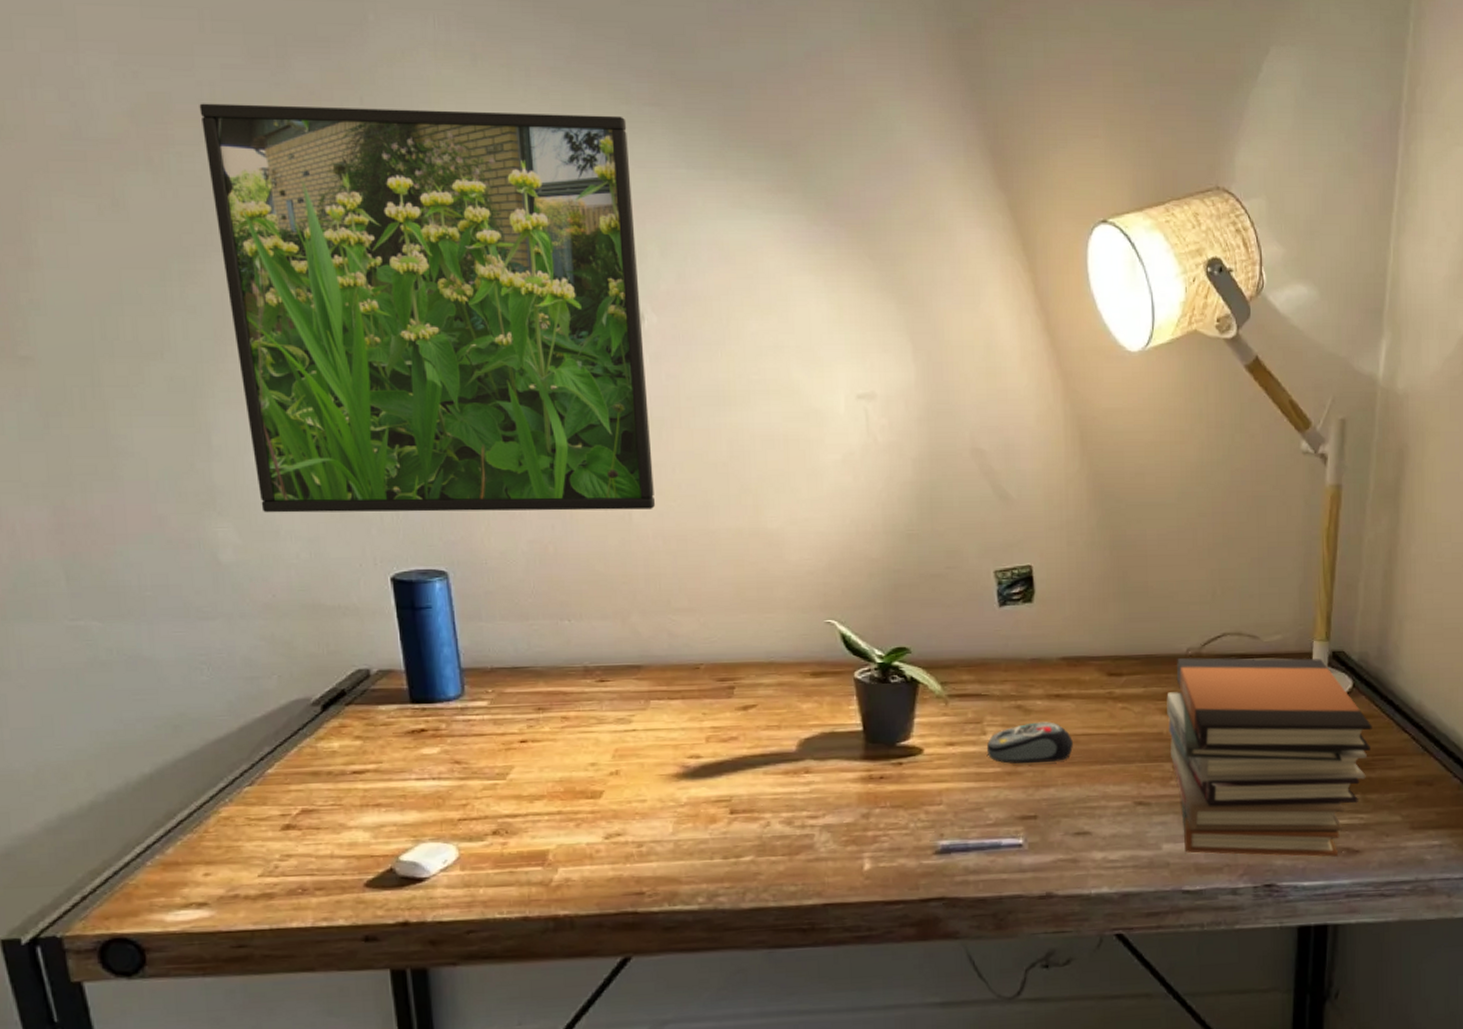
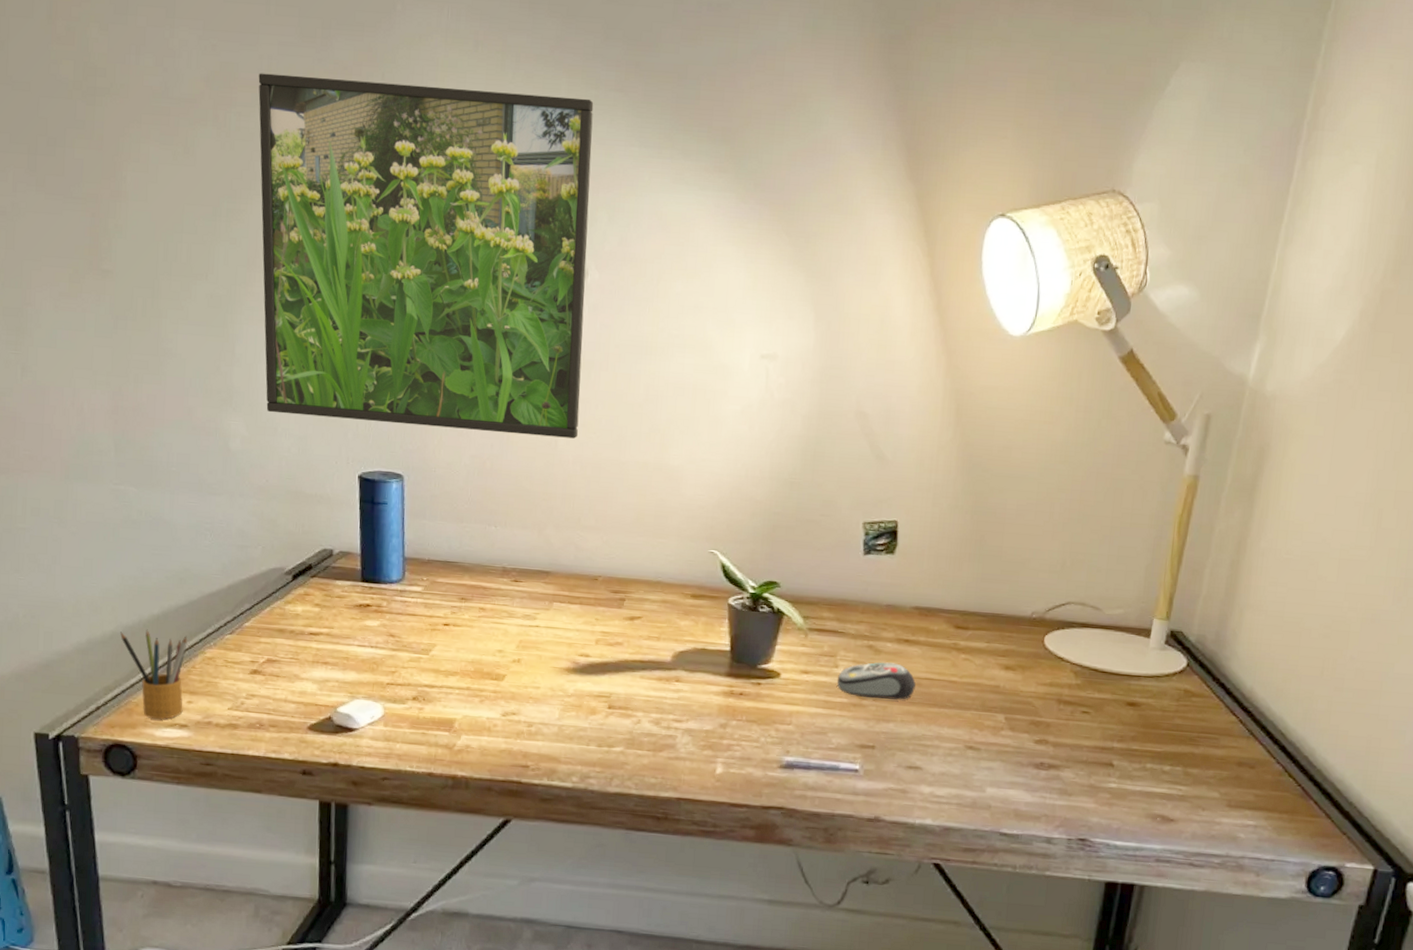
pencil box: none [102,793,199,901] -> present [120,629,188,719]
book stack: present [1166,657,1372,857] -> none [1004,620,1202,822]

